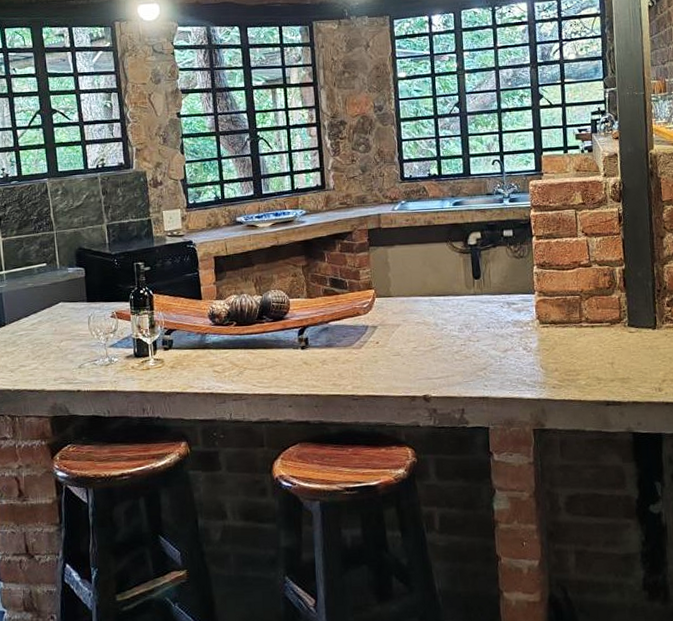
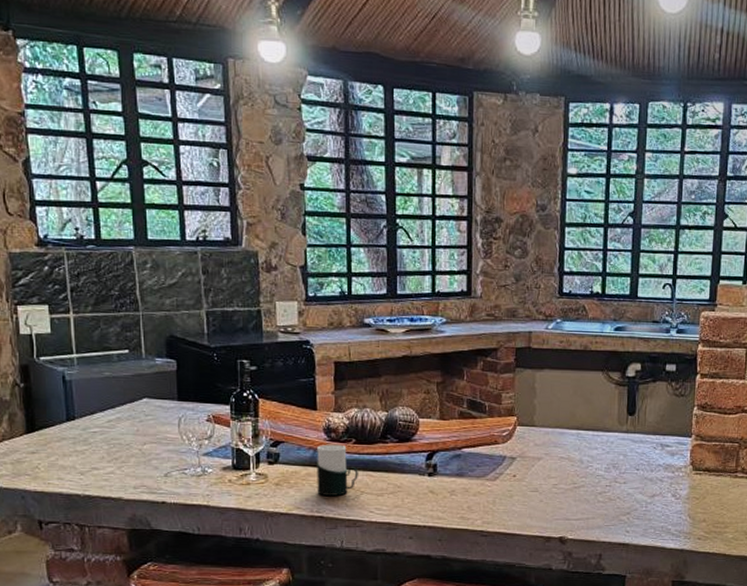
cup: none [204,327,241,374] -> present [316,444,358,496]

